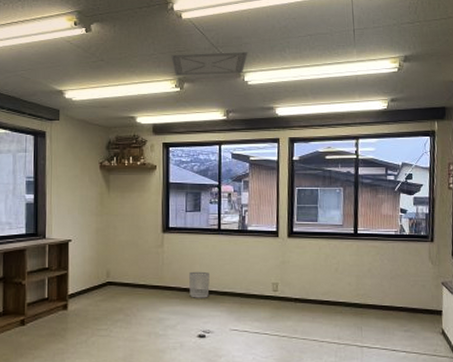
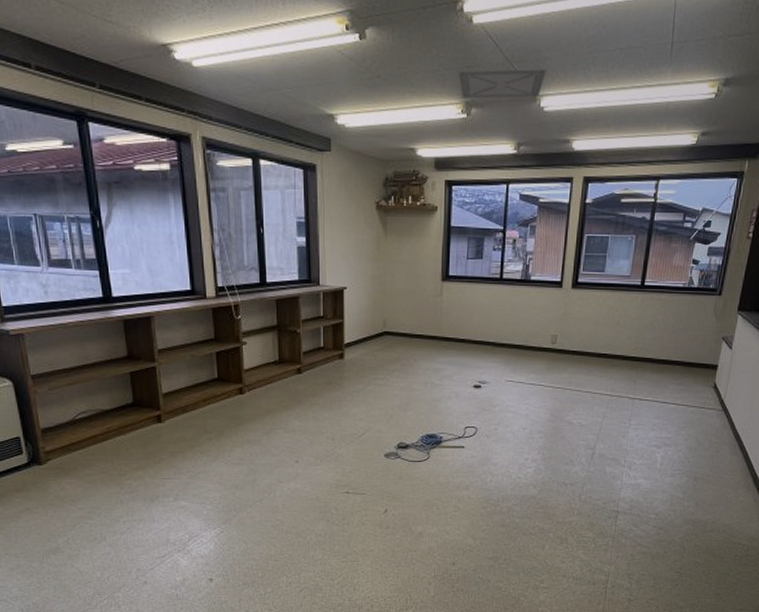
waste bin: present [189,271,210,298] -> none [467,322,488,349]

